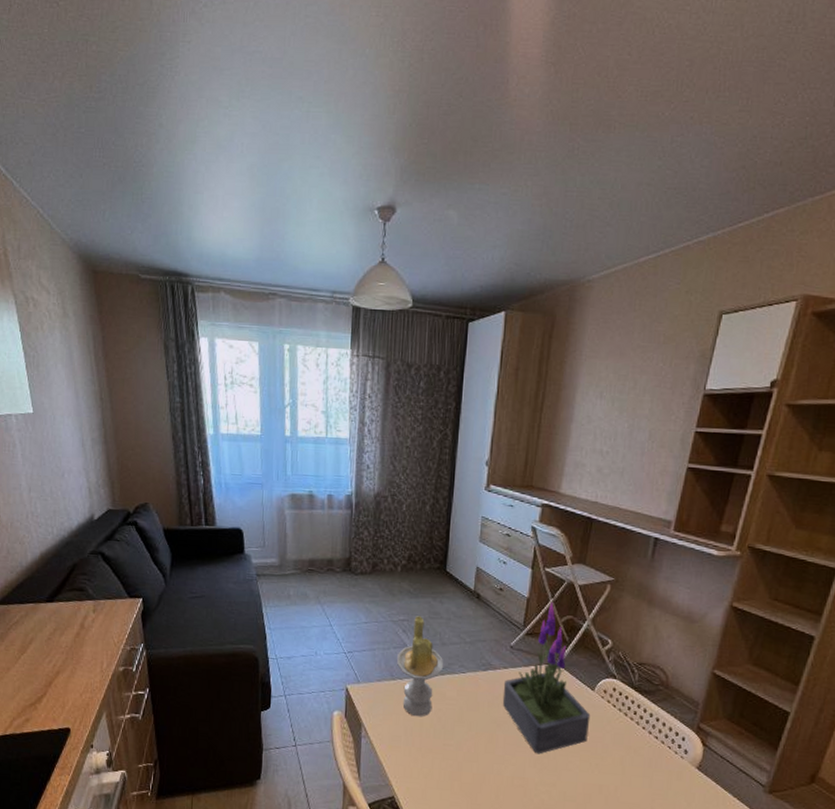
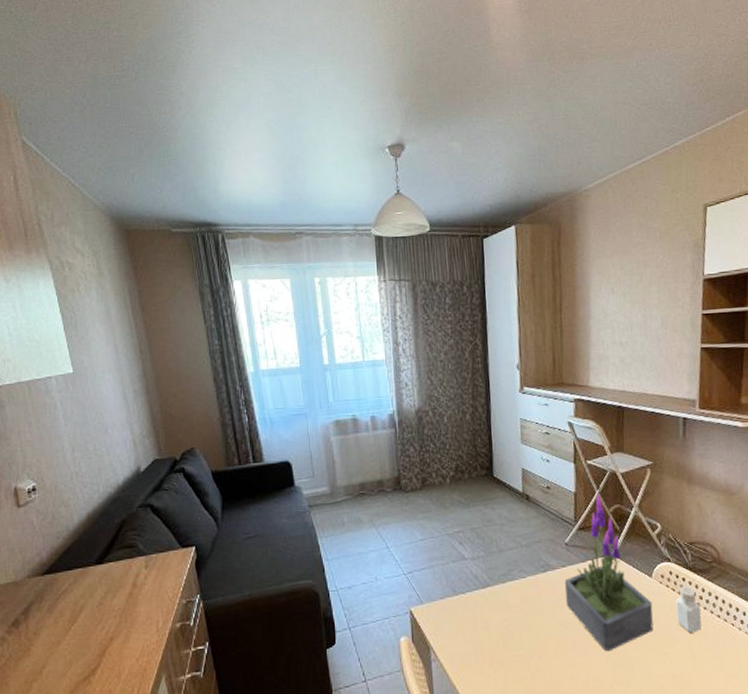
candle: present [397,616,444,717] -> none [457,525,504,631]
pepper shaker: none [612,703,640,749] -> present [676,586,702,633]

